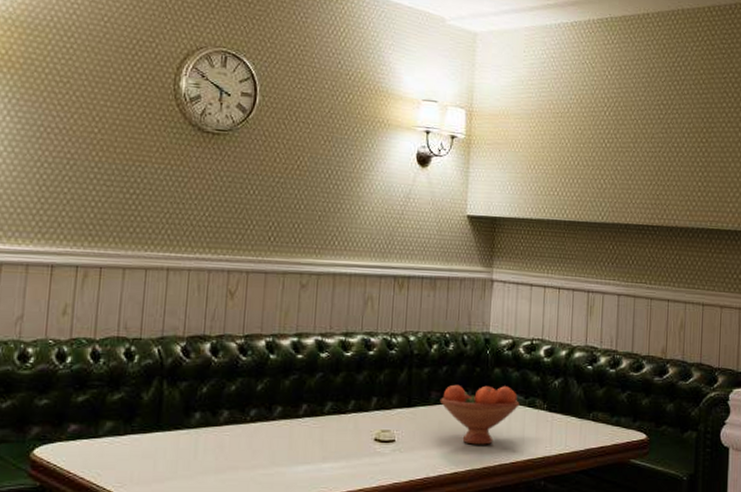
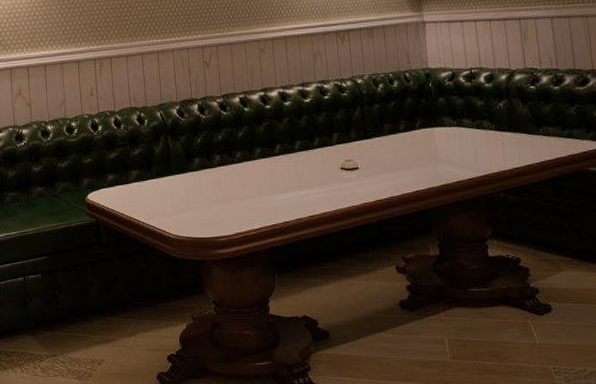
fruit bowl: present [439,384,520,445] -> none [392,112,468,166]

